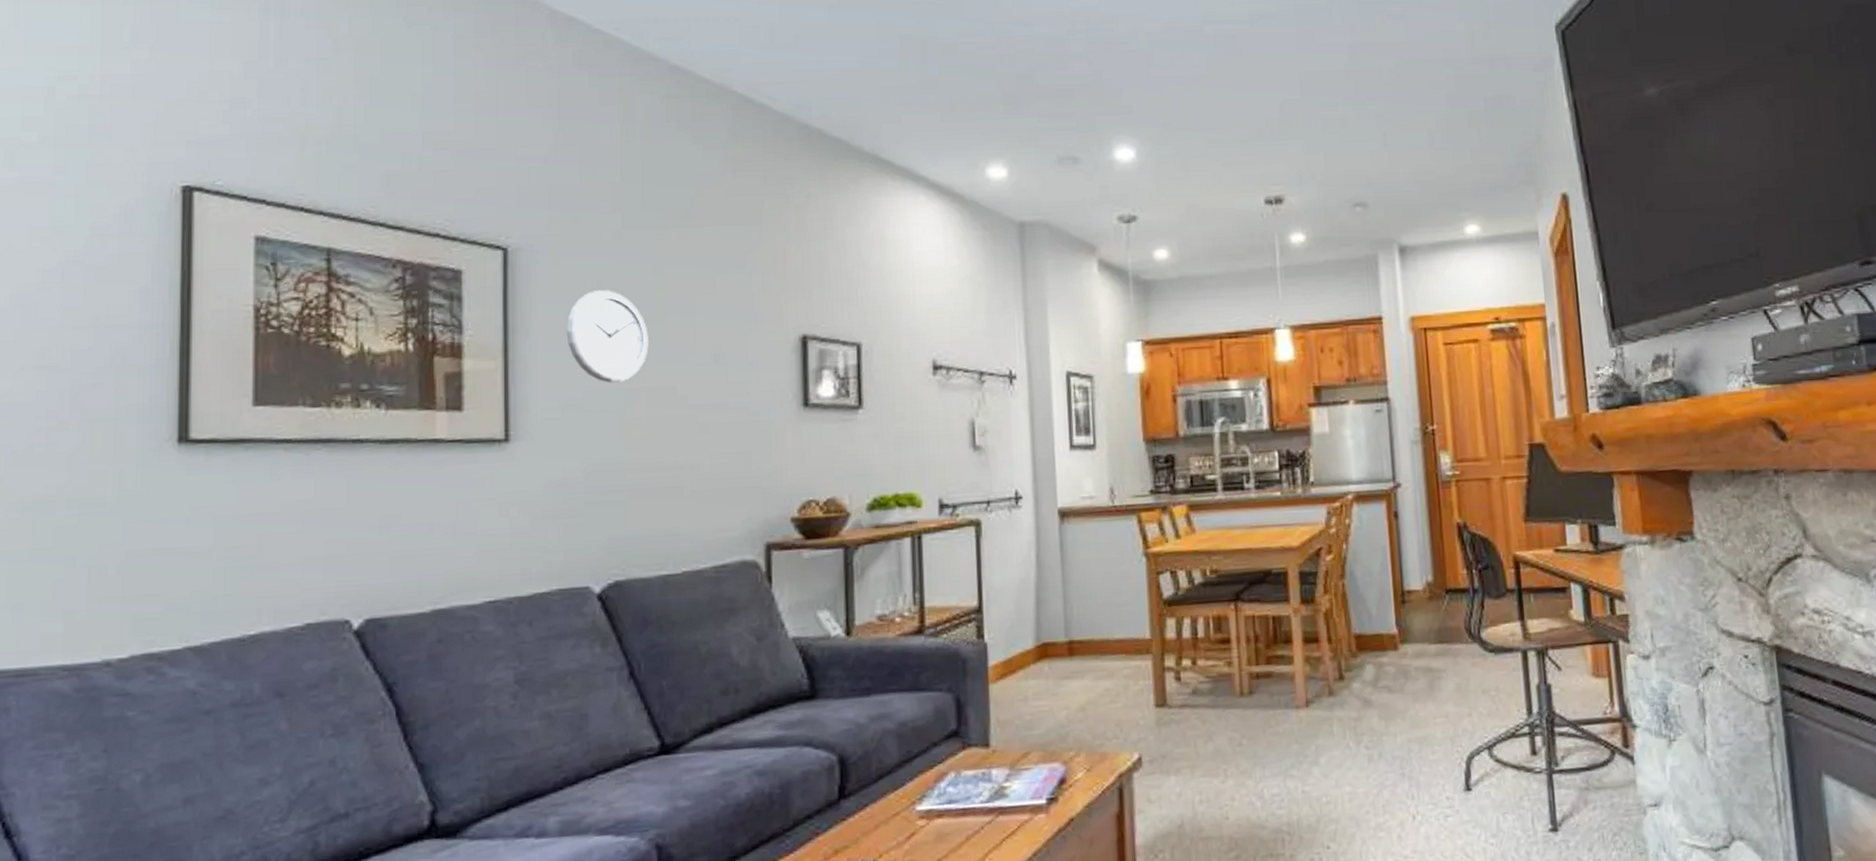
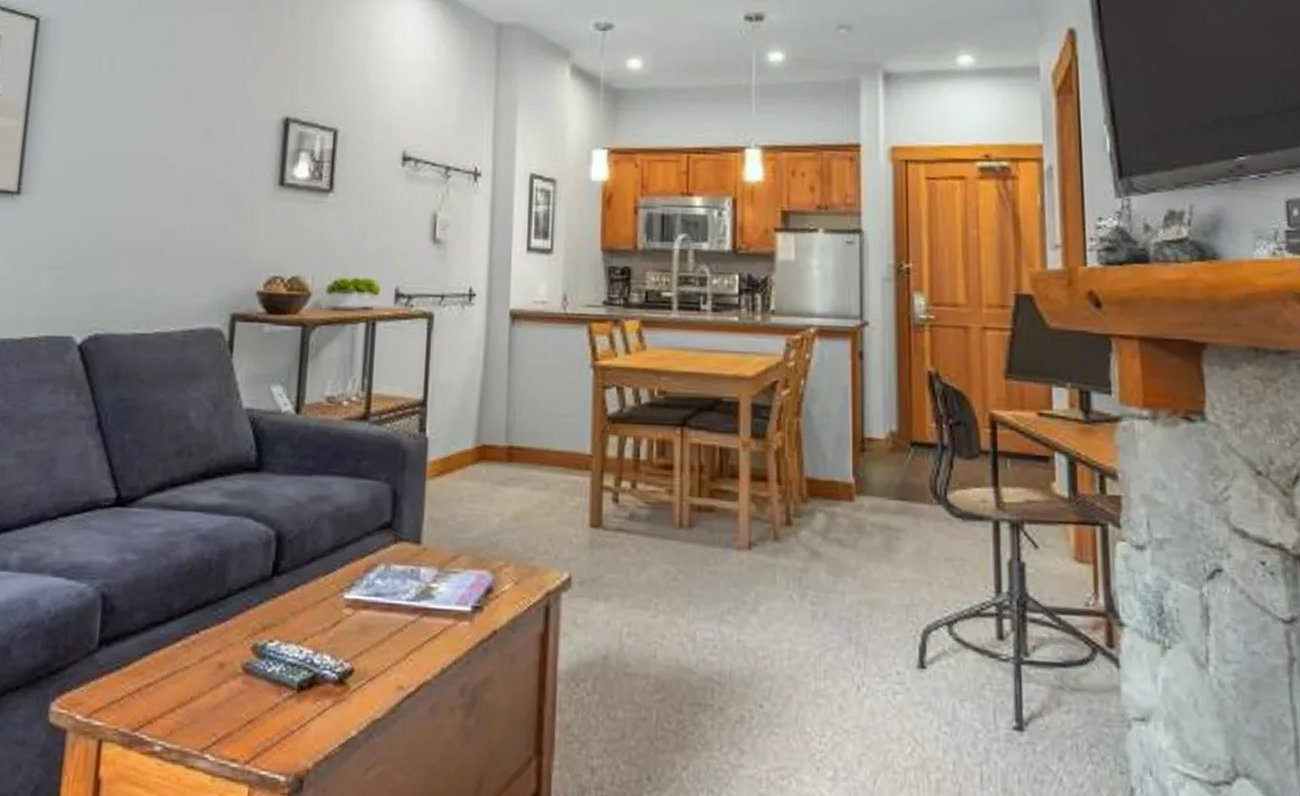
wall clock: present [566,289,649,383] -> none [79,61,150,148]

